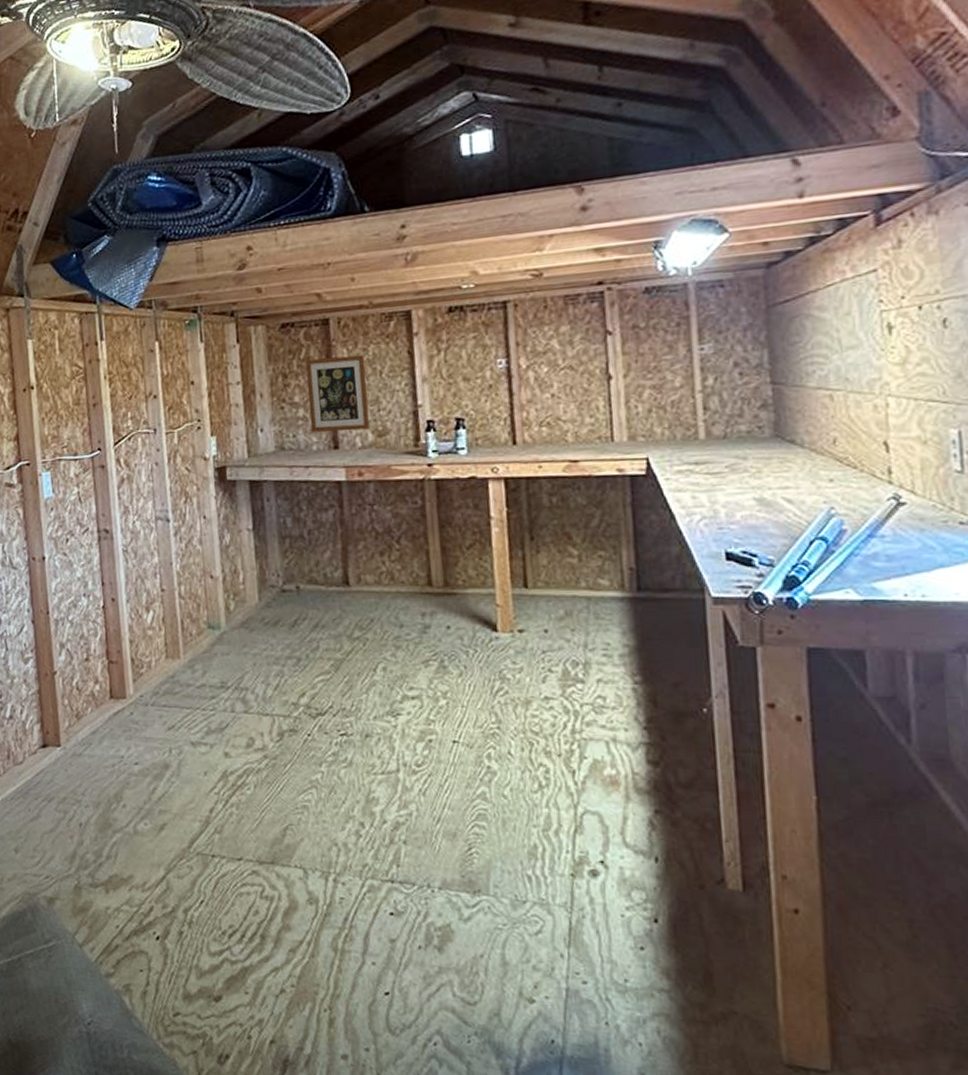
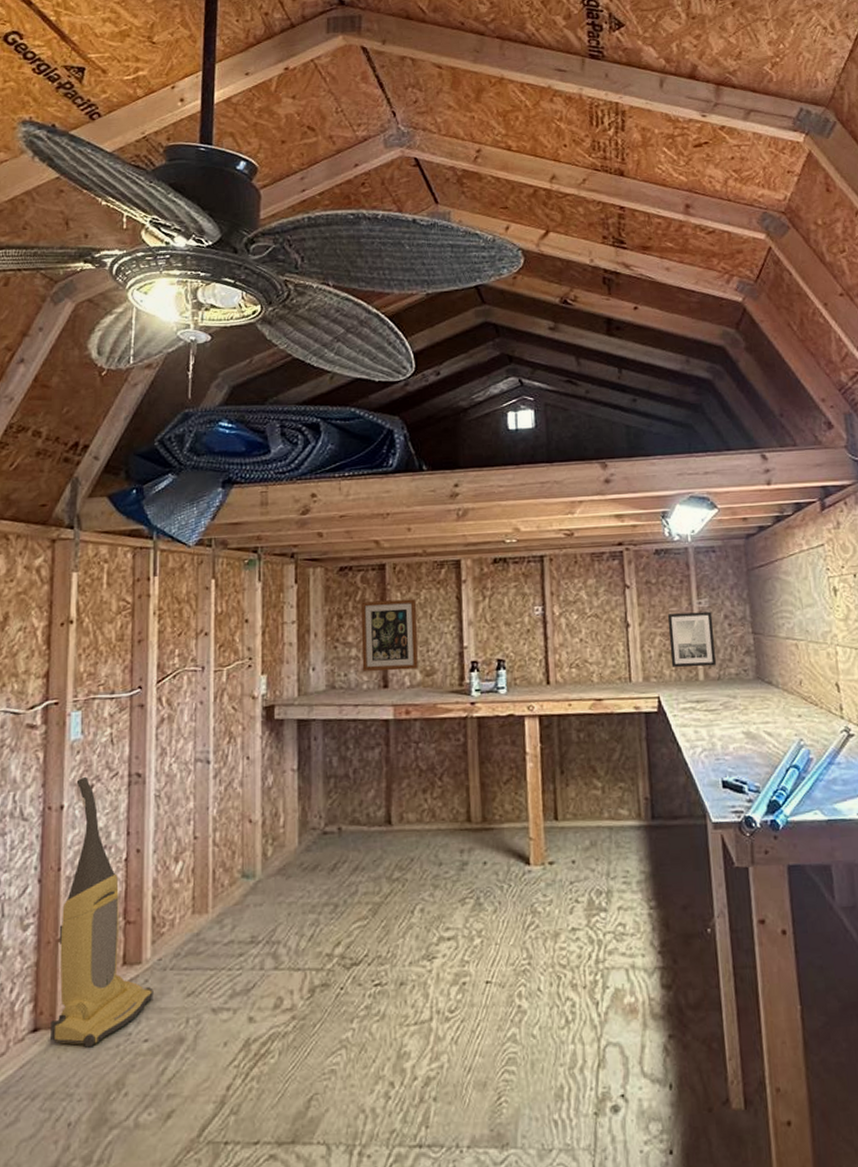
vacuum cleaner: none [53,531,139,765] -> present [50,776,154,1048]
wall art: none [659,358,722,425] -> present [667,611,716,668]

